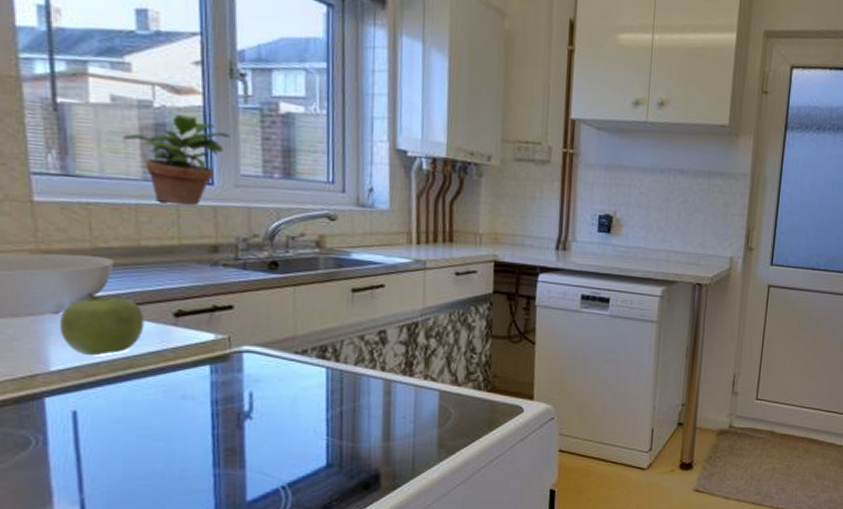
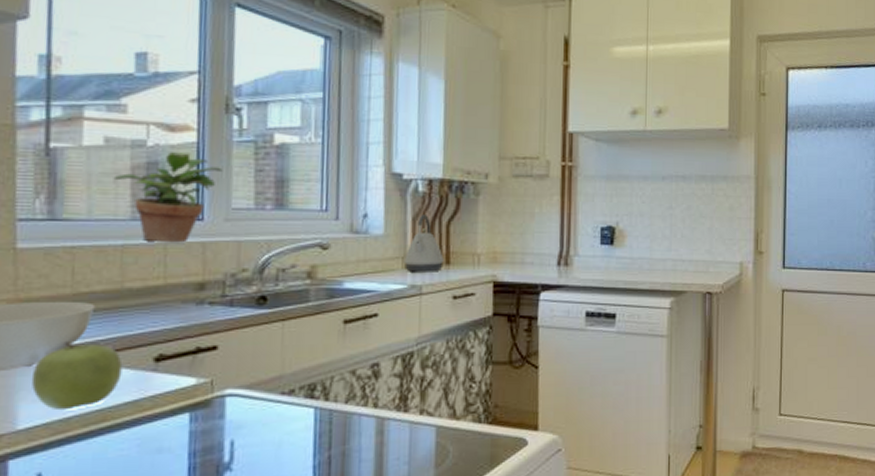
kettle: none [408,193,447,249] -> present [403,215,444,272]

